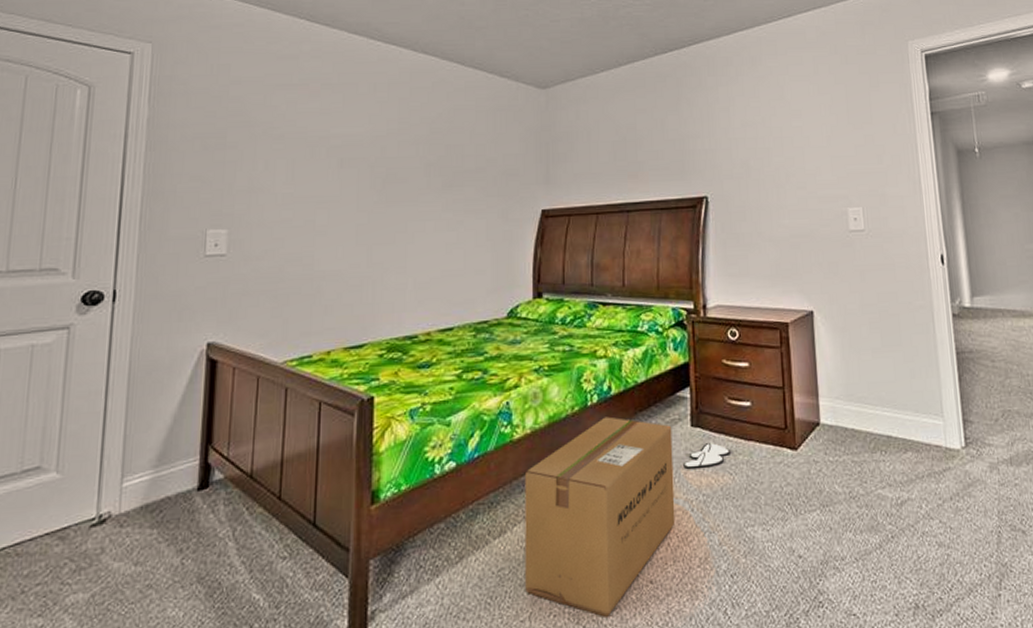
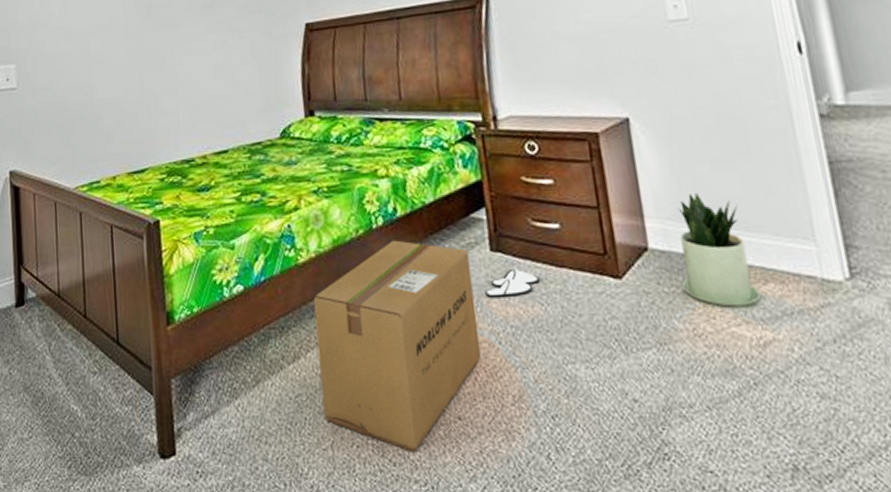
planter: none [843,377,902,473] -> present [678,193,761,307]

